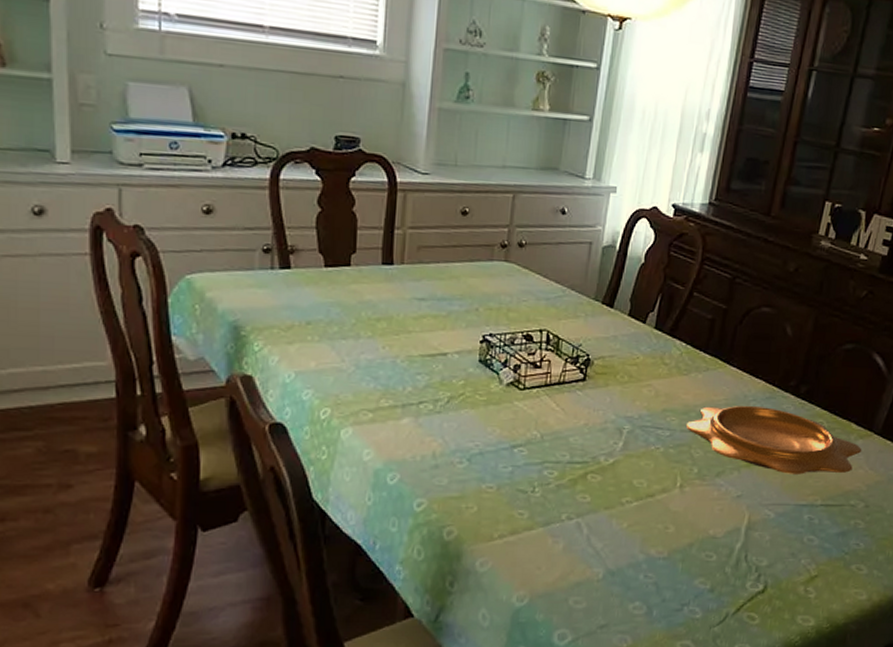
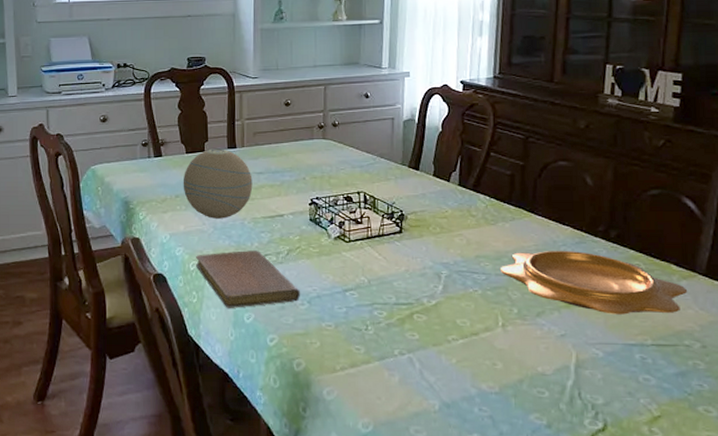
decorative orb: none [317,263,412,355] -> present [183,148,253,219]
notebook: none [329,396,459,467] -> present [196,250,300,308]

